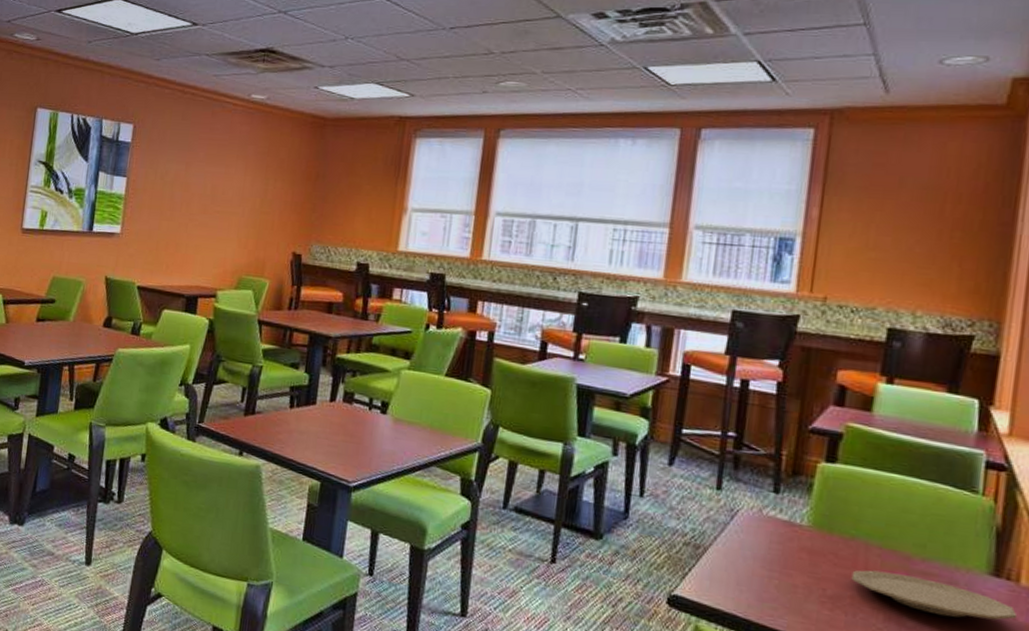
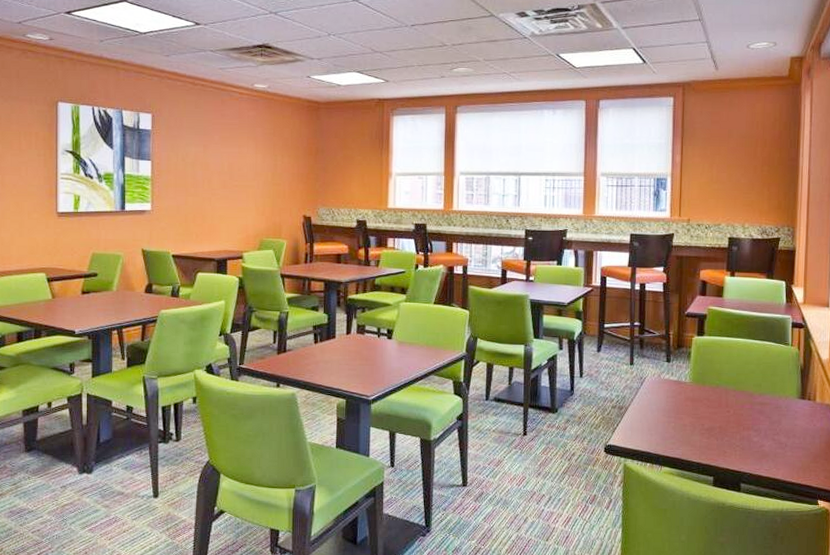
plate: present [851,570,1018,620] -> none [719,406,816,430]

